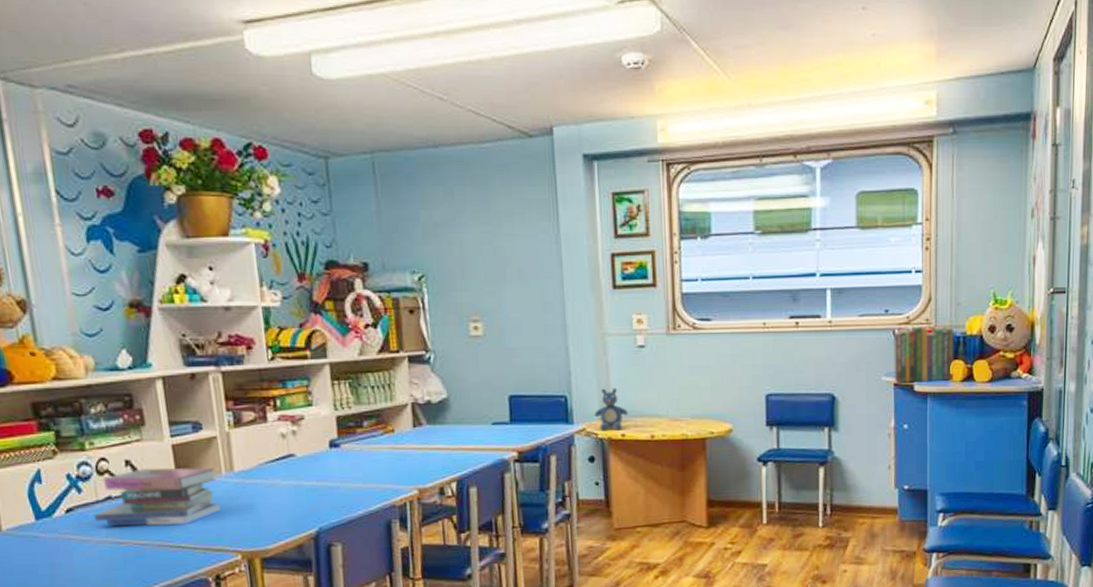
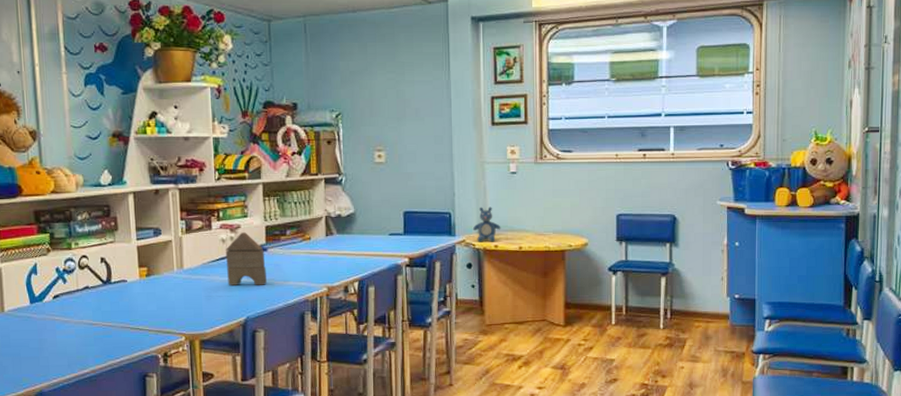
books: present [94,468,221,527] -> none [74,264,171,312]
toy blocks: none [286,423,342,491] -> present [225,231,267,286]
books: present [893,325,955,384] -> none [726,158,781,208]

